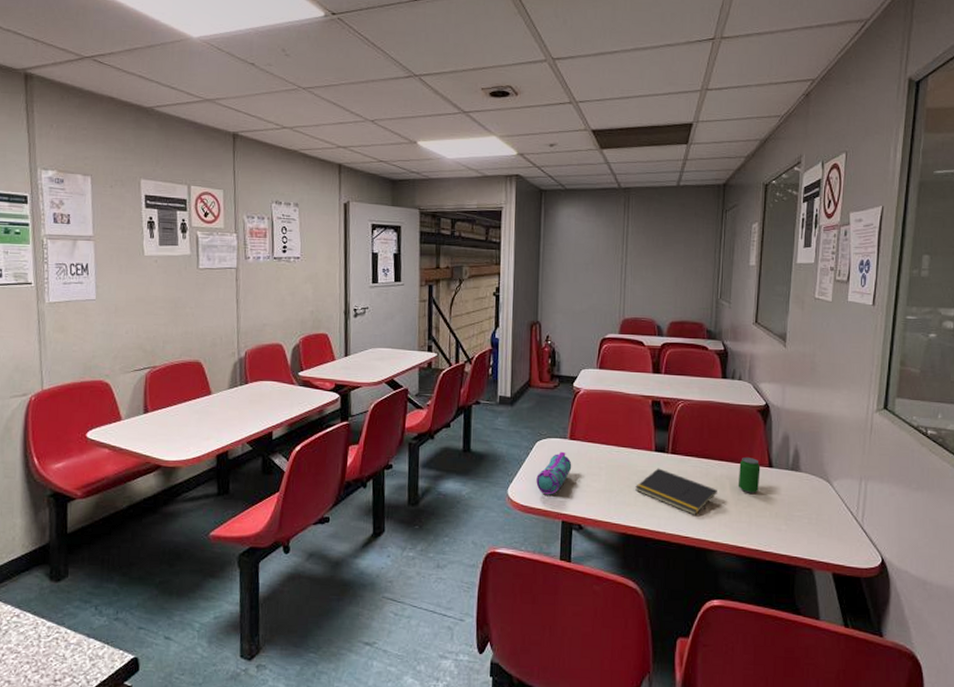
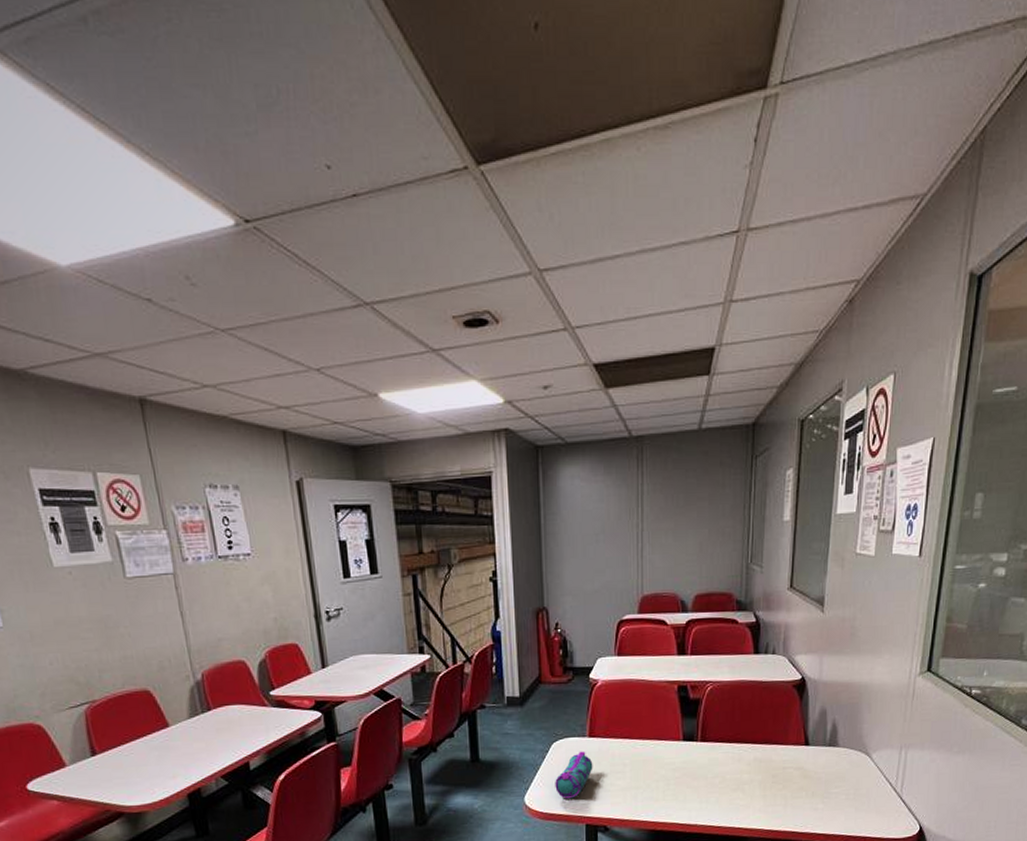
notepad: present [635,468,717,515] -> none [663,758,751,804]
beverage can: present [737,457,761,493] -> none [772,737,796,775]

